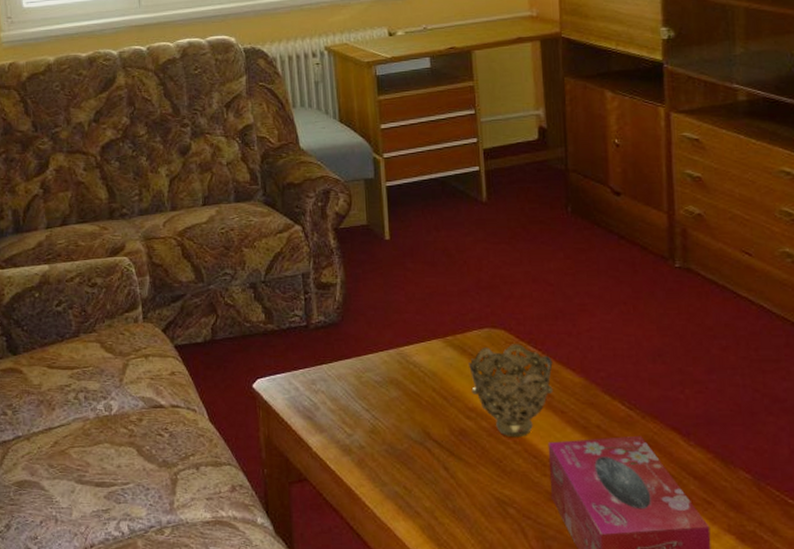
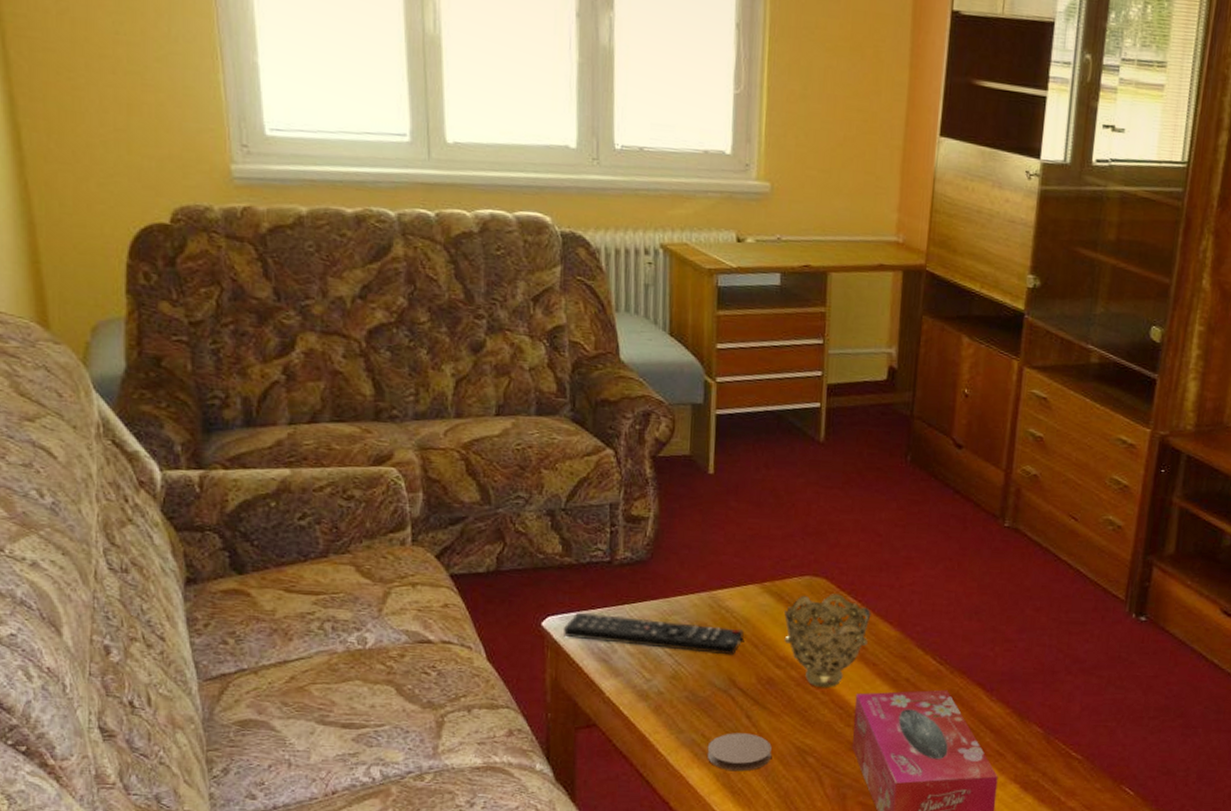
remote control: none [272,373,433,409] -> present [564,612,744,656]
coaster: none [410,484,473,524] -> present [707,733,772,772]

